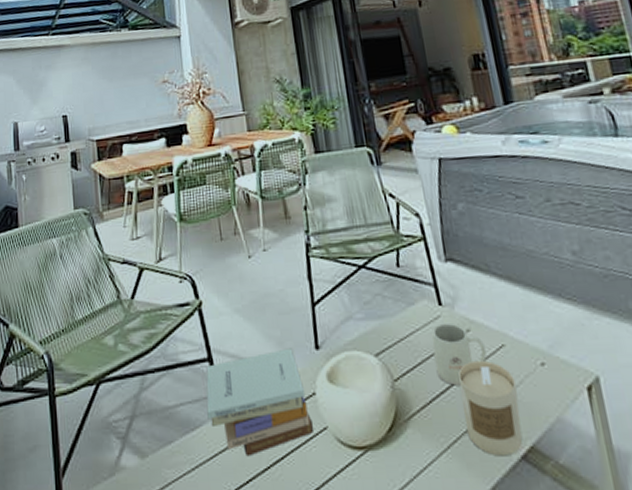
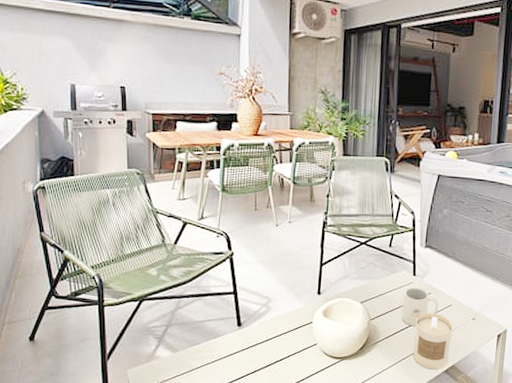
books: present [206,348,313,457] -> none [228,291,307,357]

